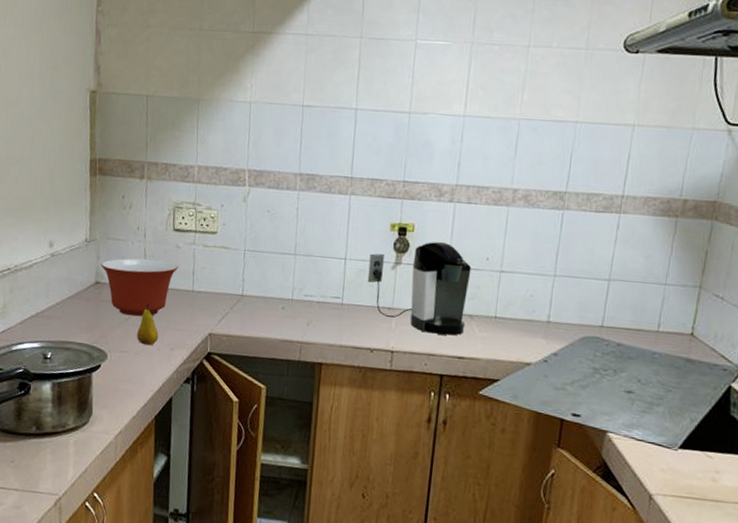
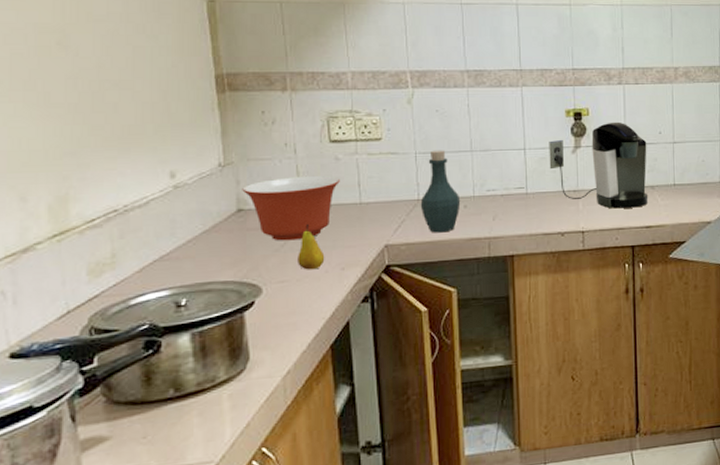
bottle: none [243,249,280,331] -> present [420,150,461,233]

